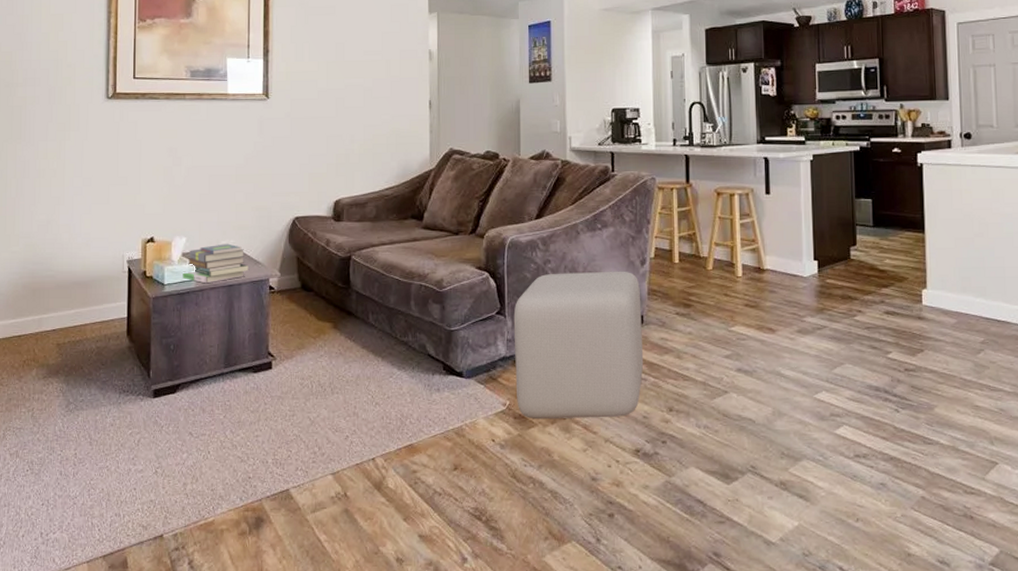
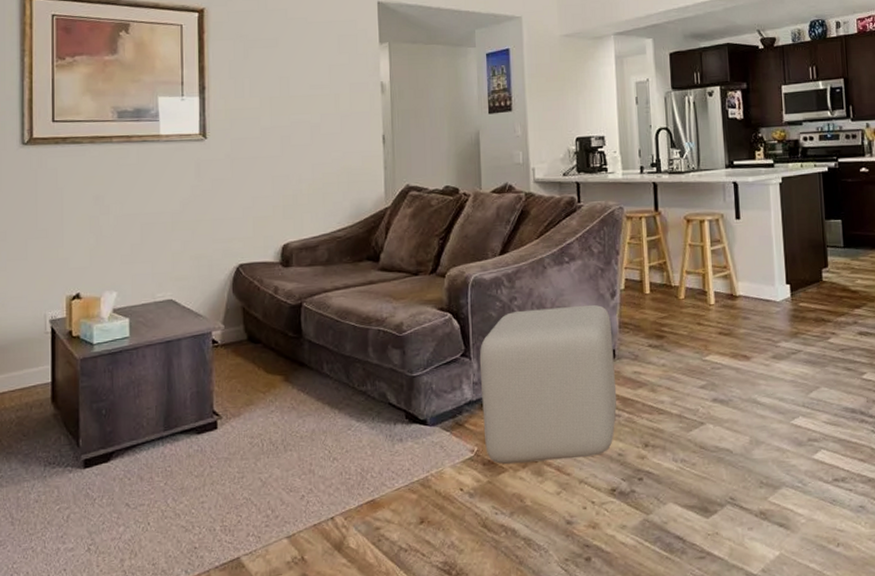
books: present [183,243,249,284] -> none [114,296,189,341]

